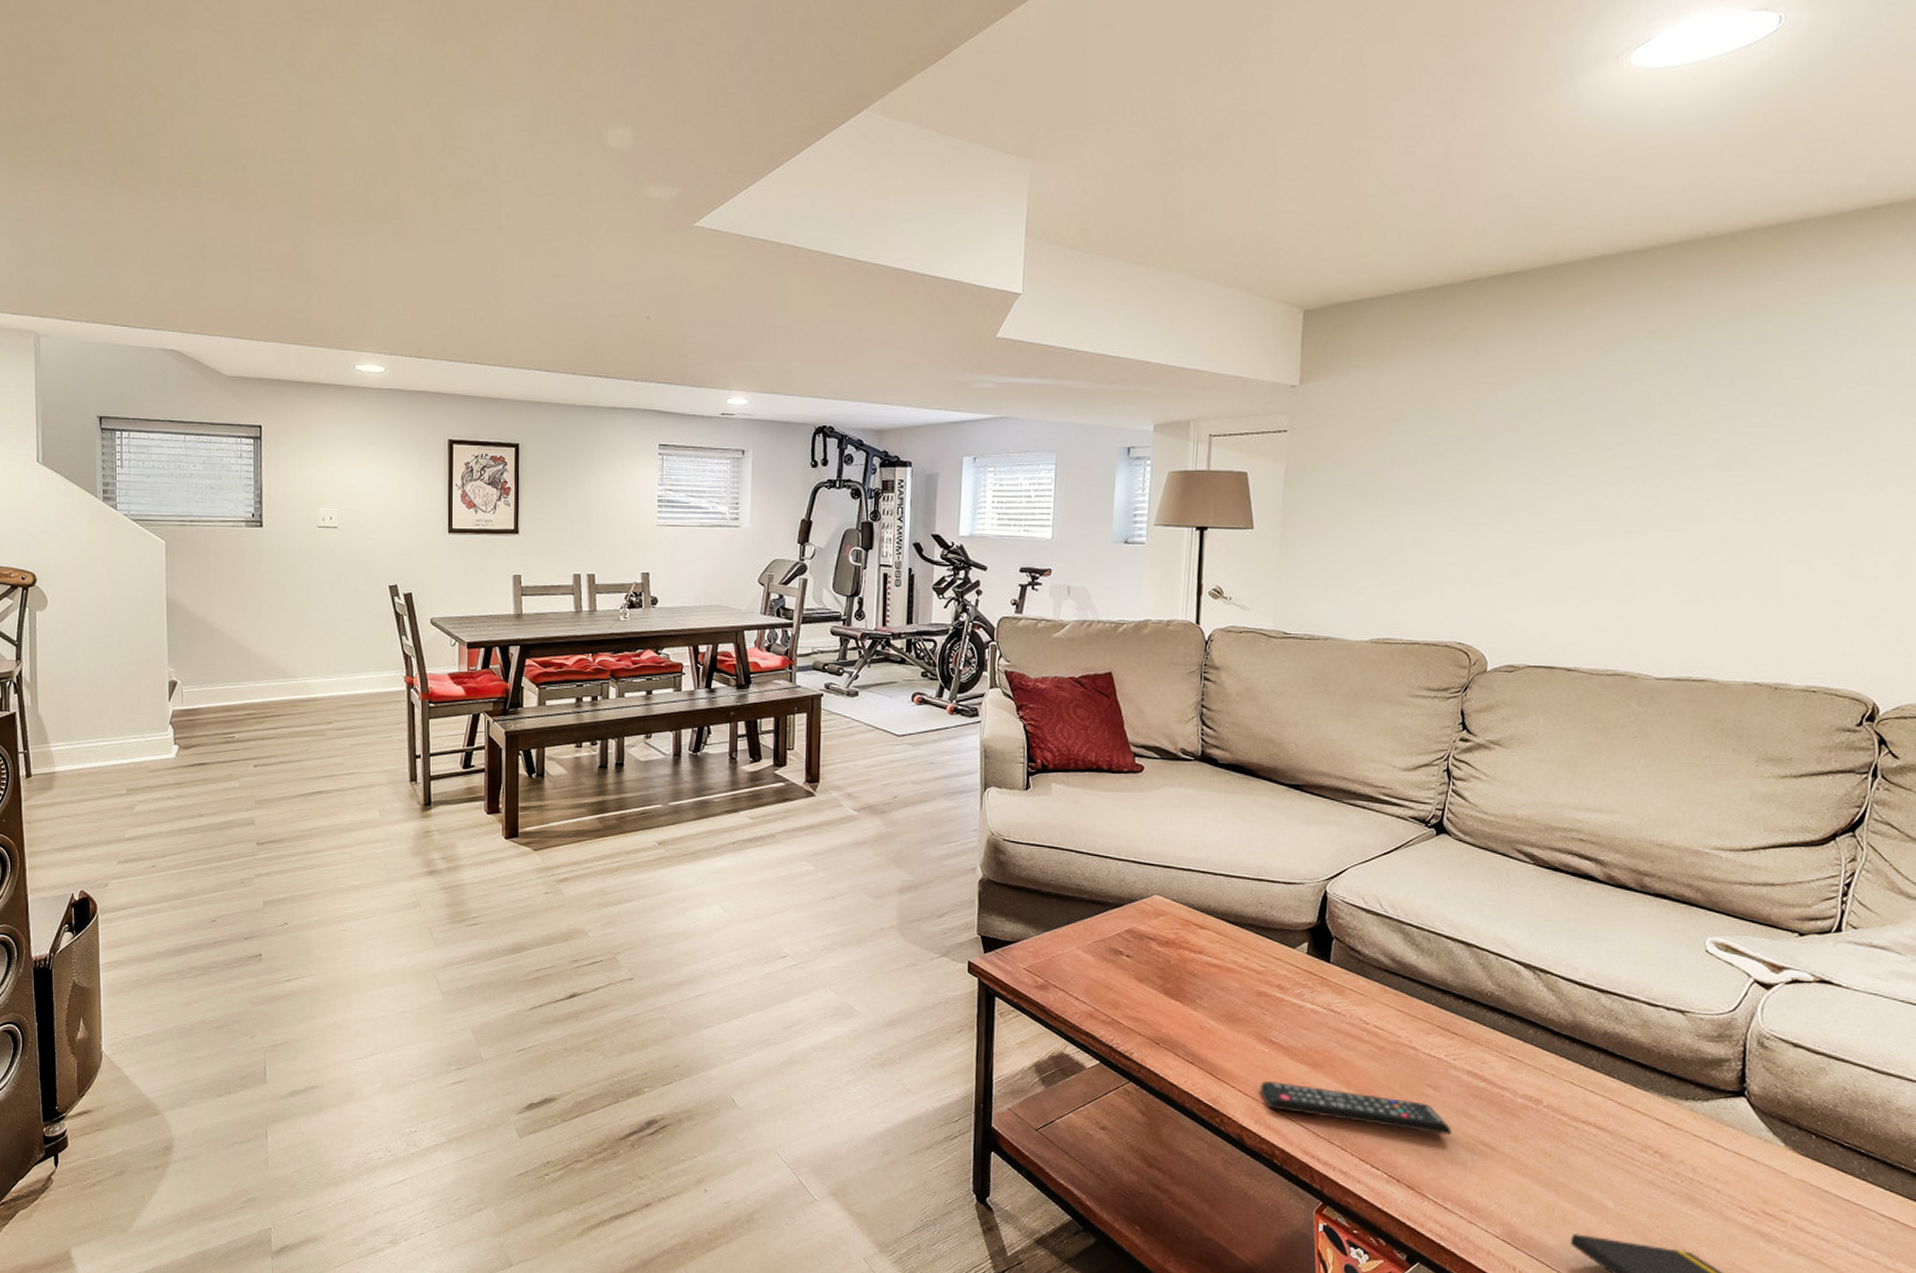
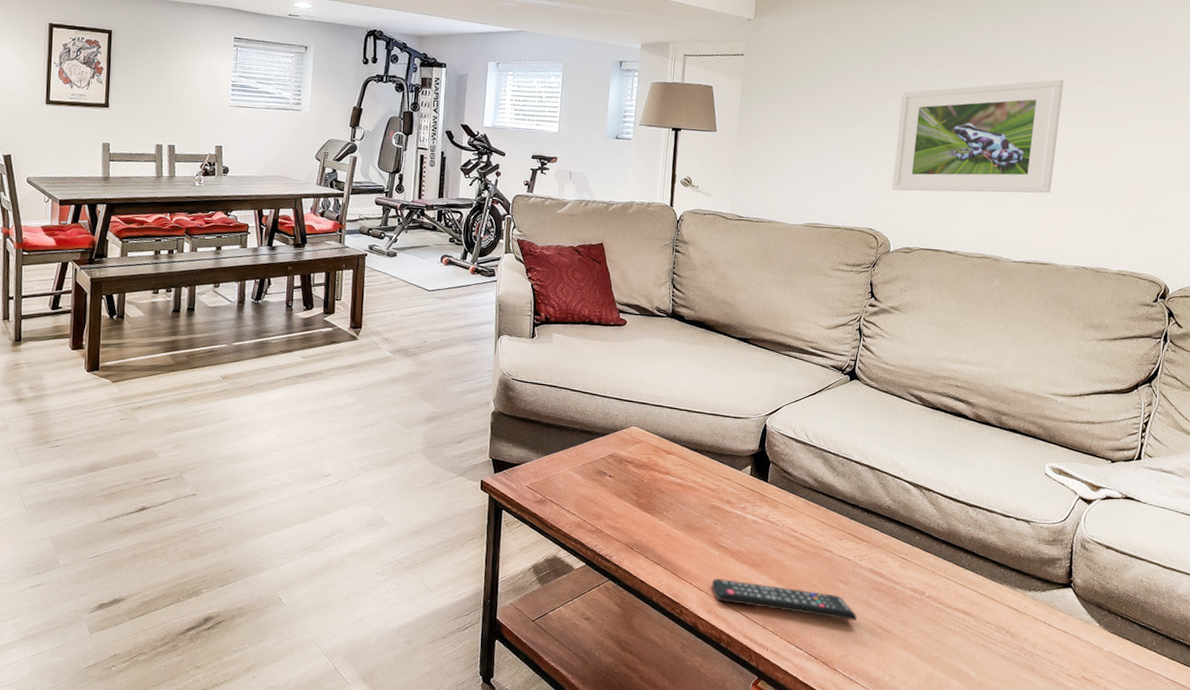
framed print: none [1487,440,1724,594] -> present [891,79,1064,194]

